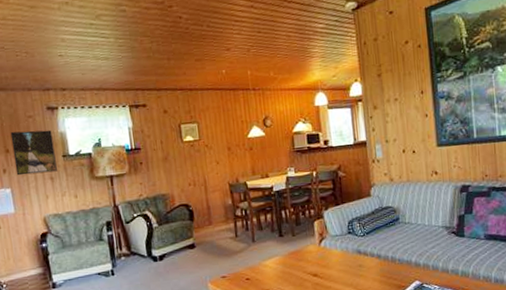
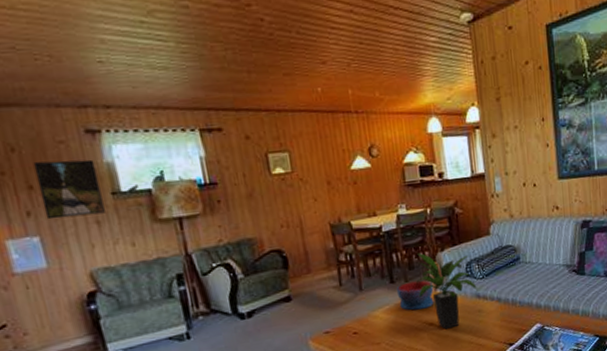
bowl: none [284,235,318,262] -> present [396,280,434,311]
potted plant: none [302,210,358,281] -> present [416,252,477,329]

